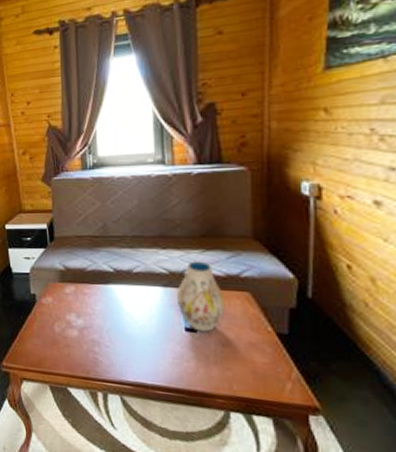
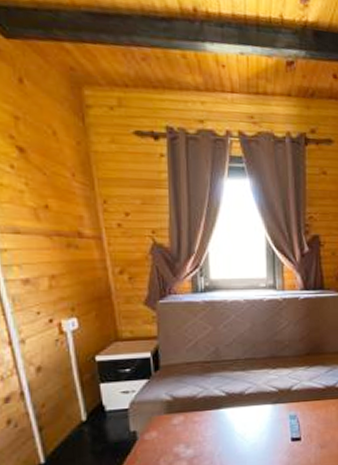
vase: present [177,261,226,332] -> none [285,377,324,439]

